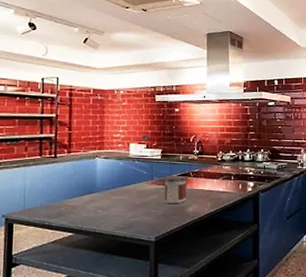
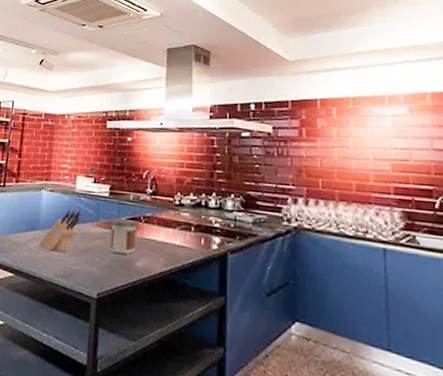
knife block: none [96,172,137,209] -> present [38,210,82,253]

